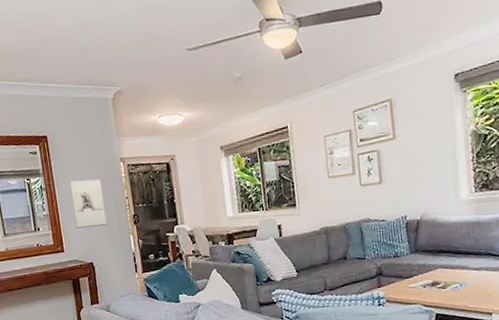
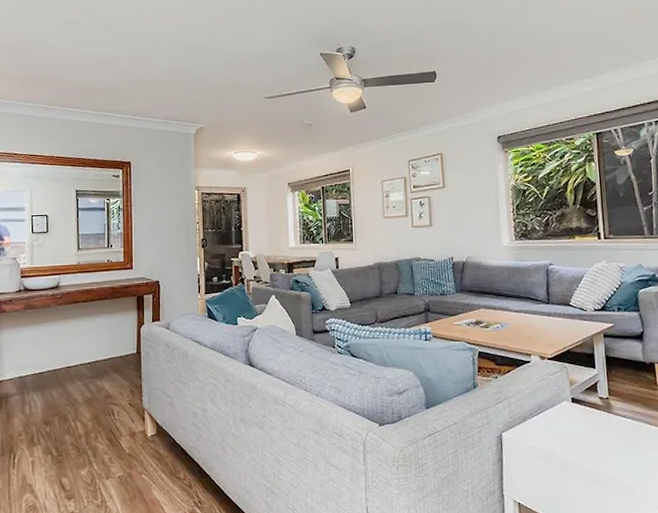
wall sculpture: present [69,179,106,228] -> none [146,203,176,248]

